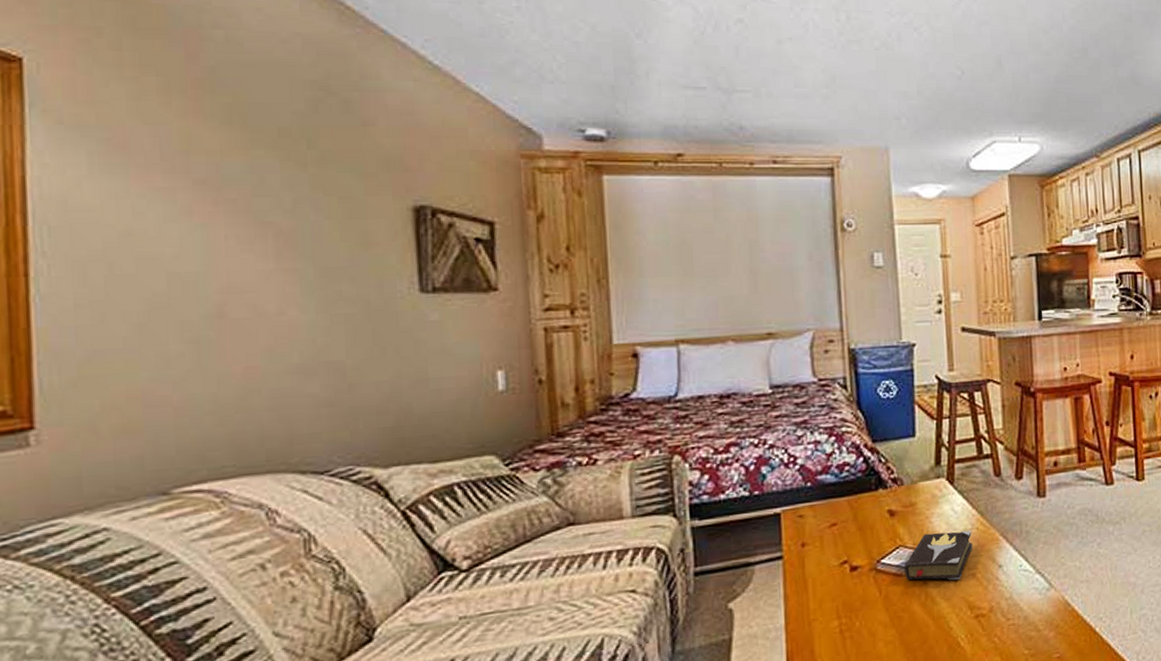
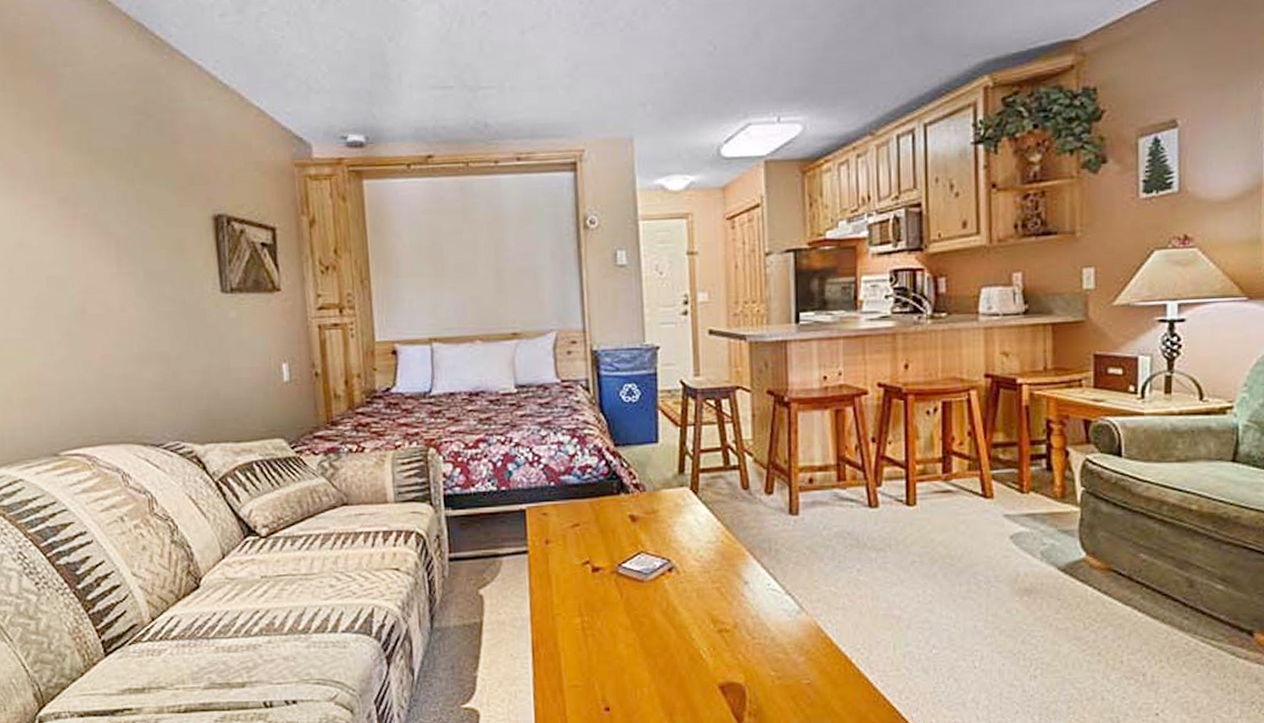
hardback book: present [904,530,972,581] -> none [646,542,717,592]

